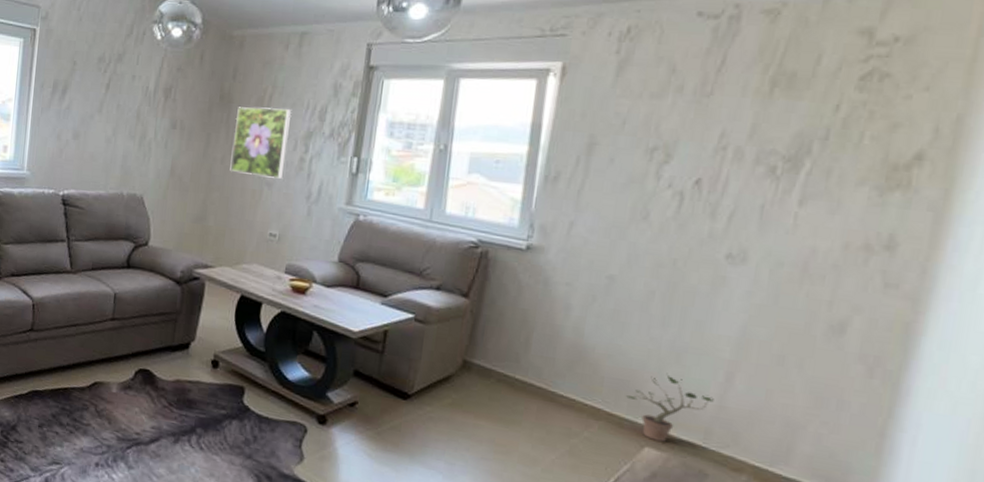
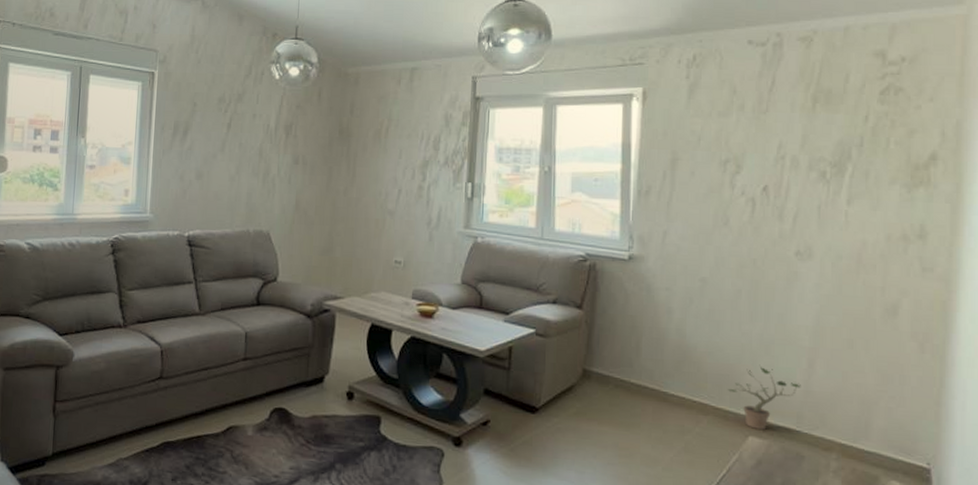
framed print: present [230,107,292,179] -> none [353,139,408,207]

